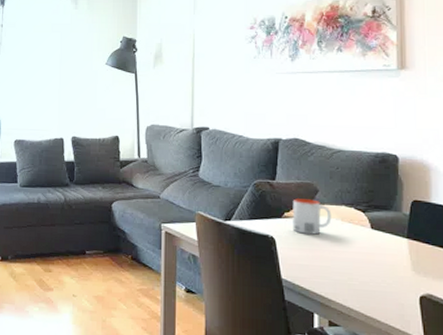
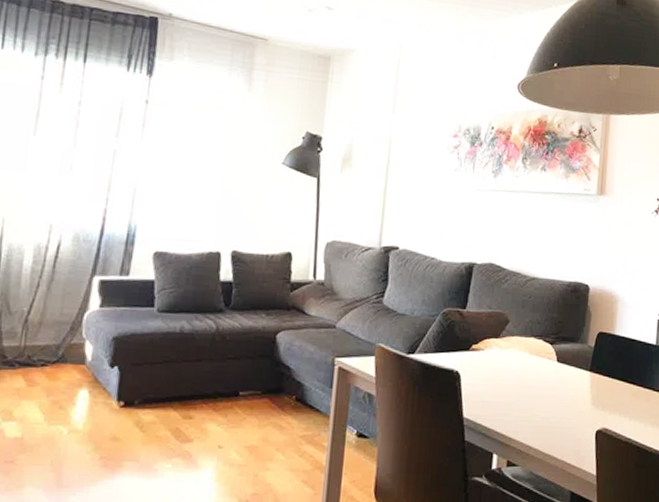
mug: present [292,198,332,235] -> none [479,329,520,369]

